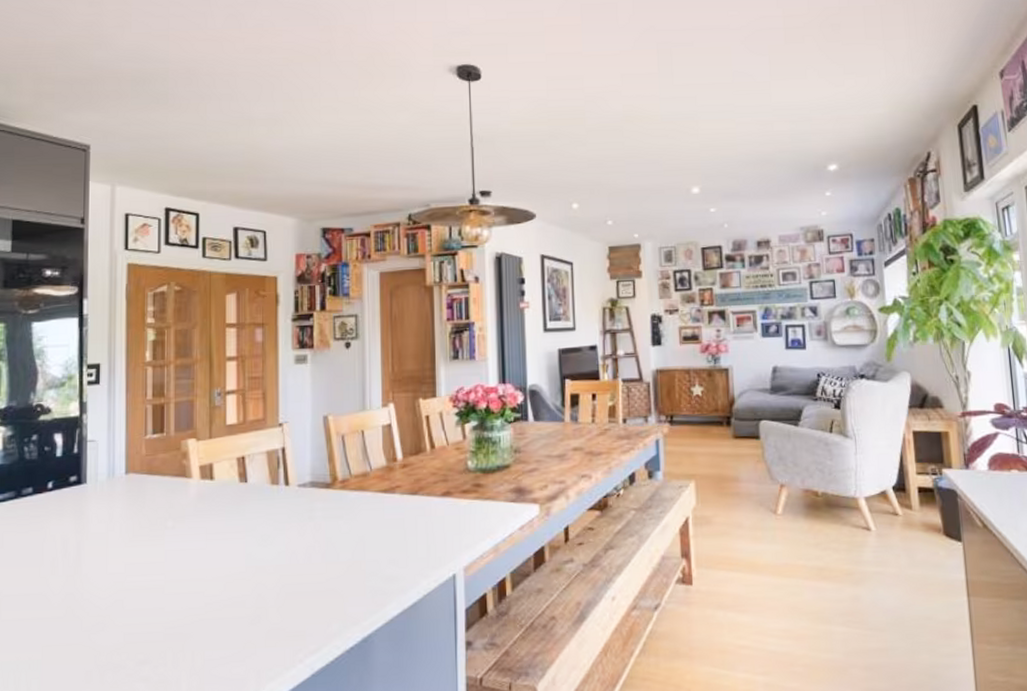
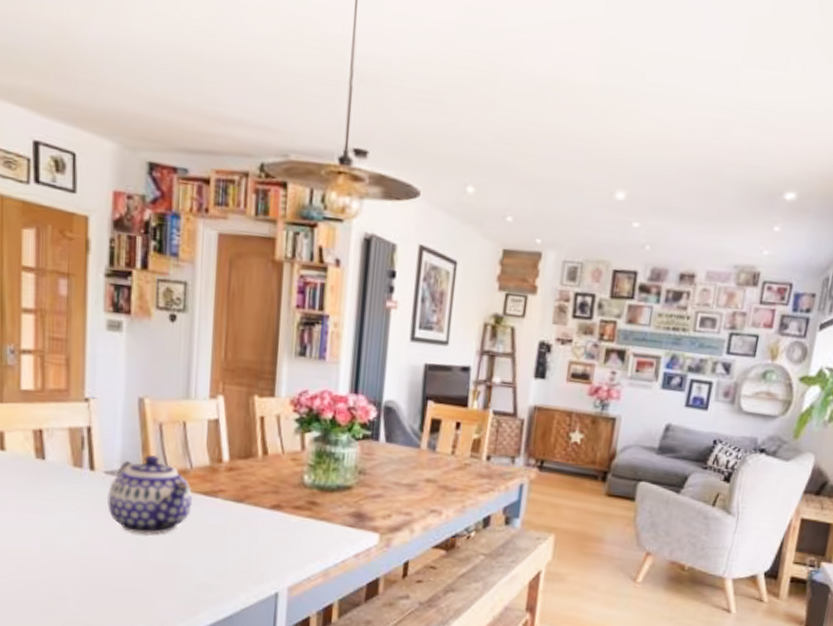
teapot: none [301,464,375,538] -> present [107,455,194,535]

